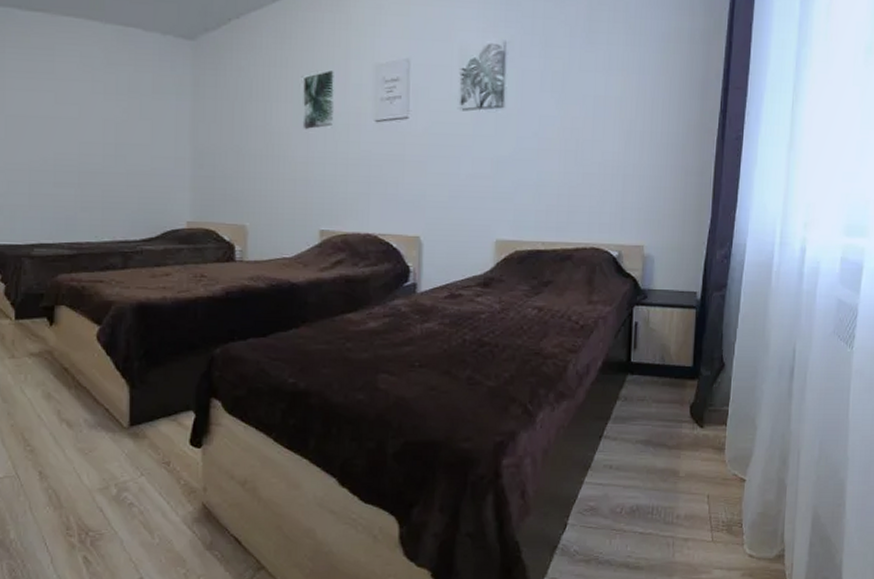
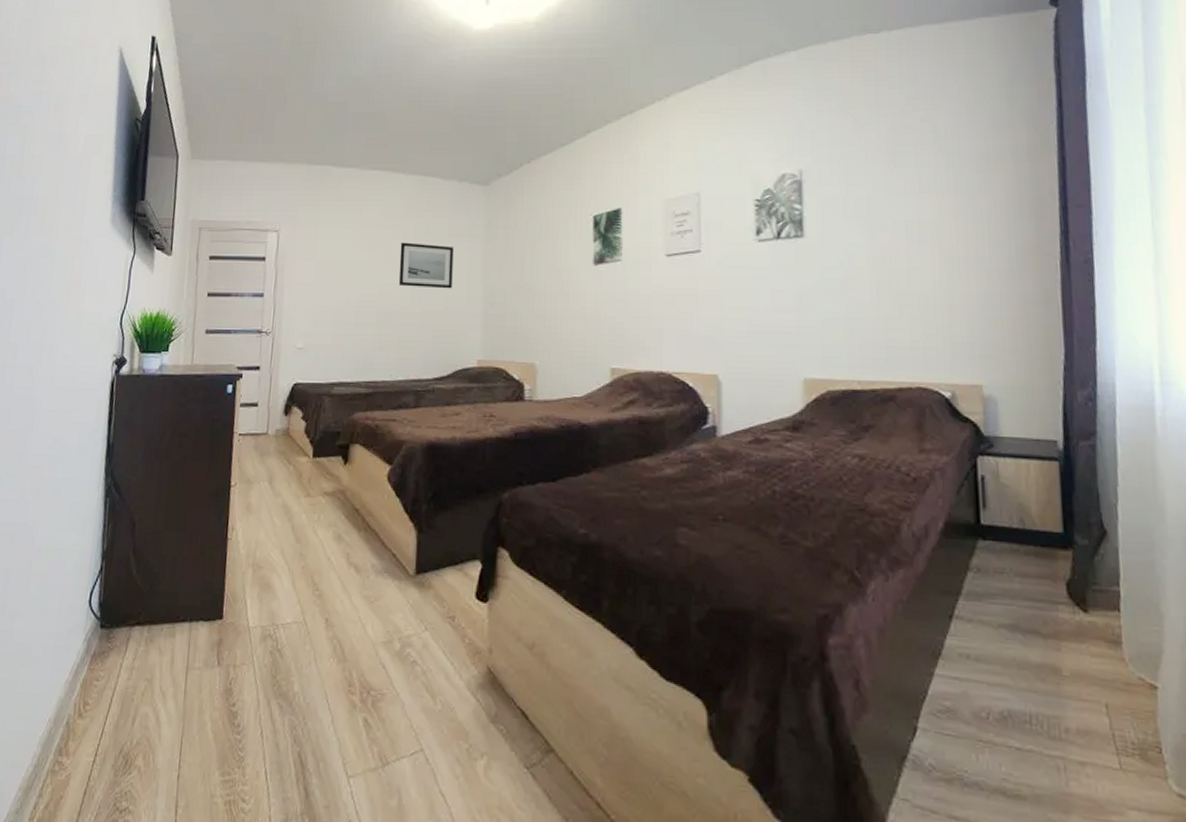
wall art: none [100,98,159,149] -> present [398,242,454,289]

